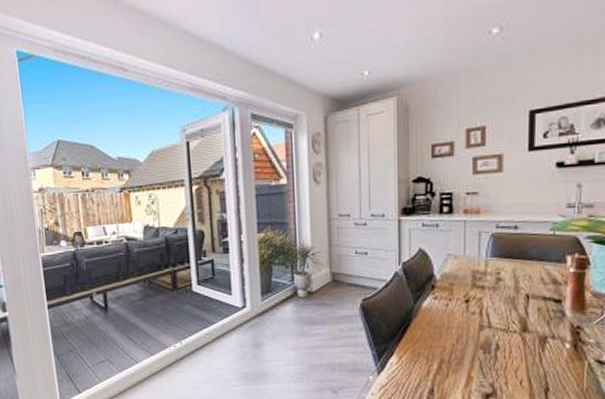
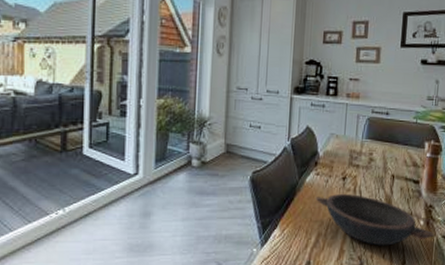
bowl: none [435,318,585,372] -> present [315,194,435,246]

